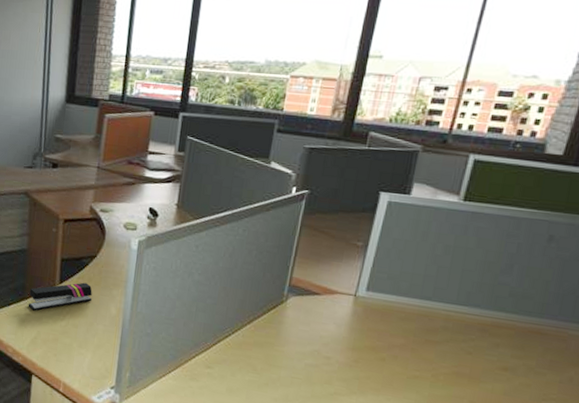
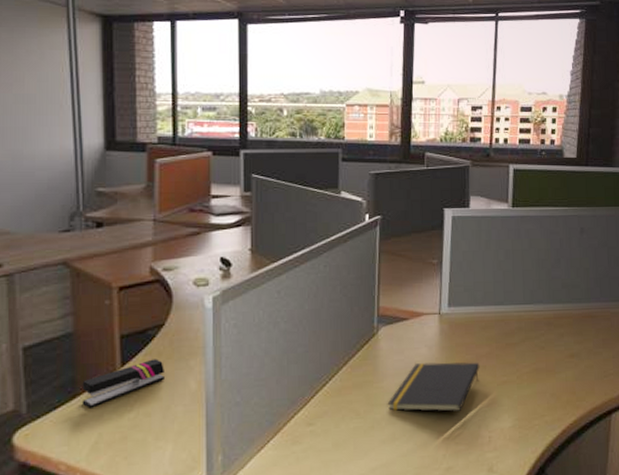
notepad: none [285,337,391,393] -> present [387,362,480,413]

